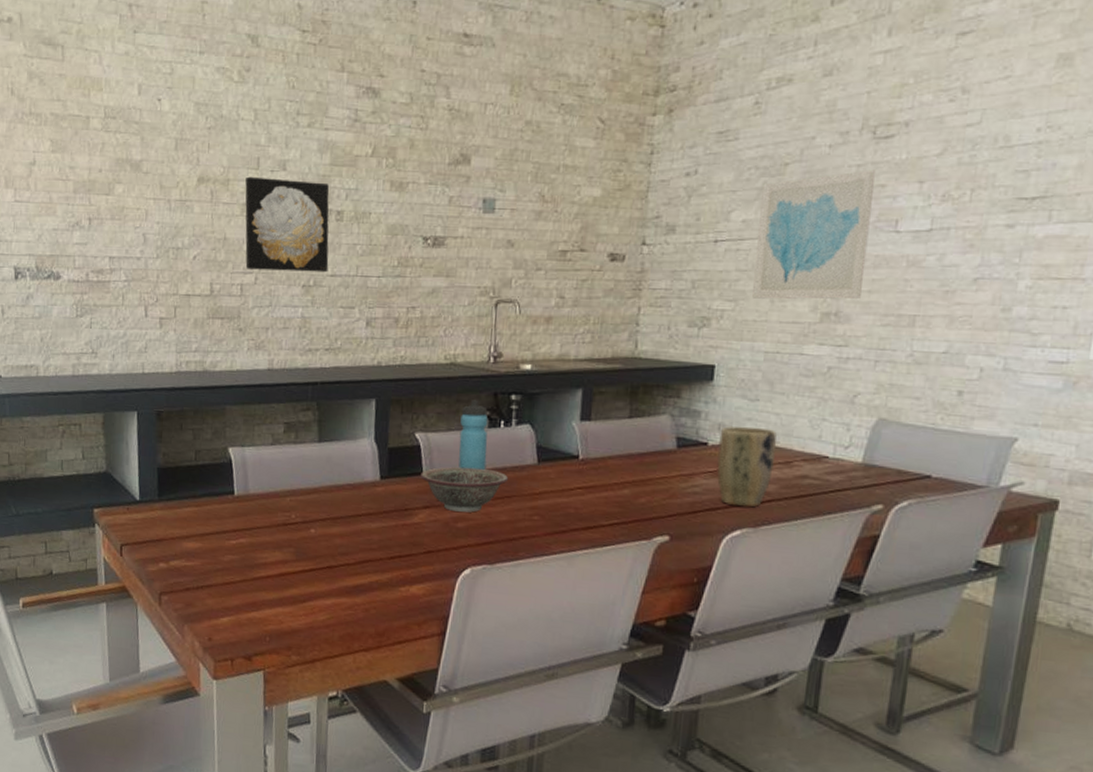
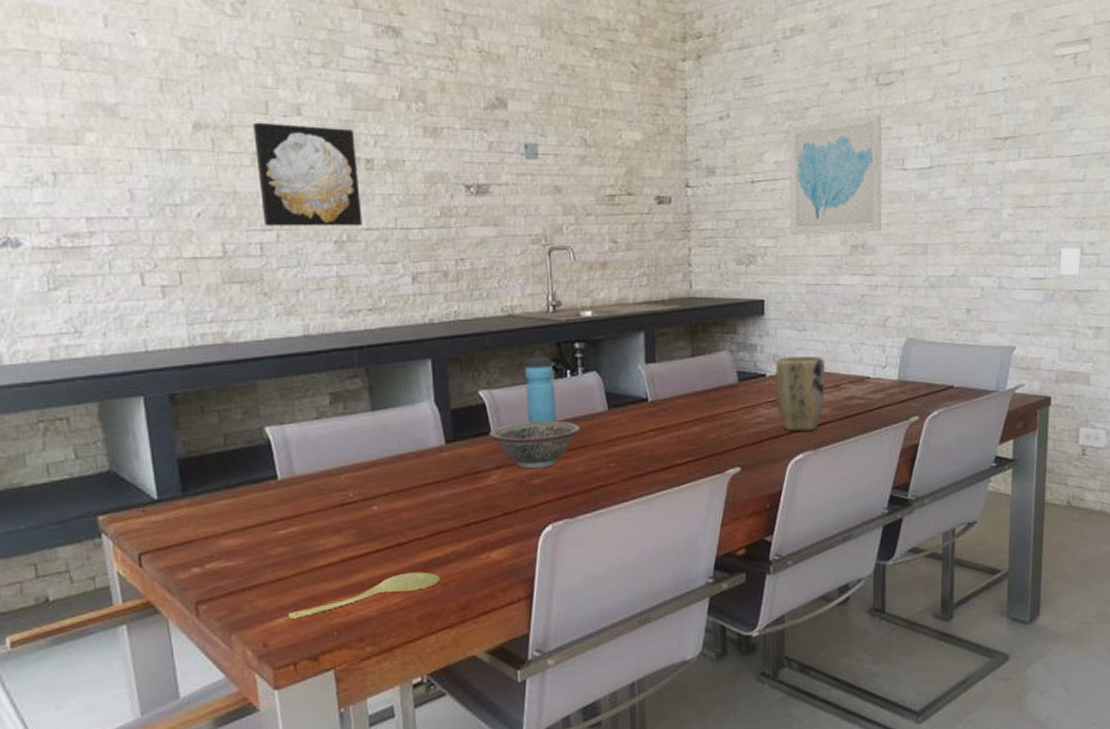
spoon: none [231,593,363,620] -> present [288,572,441,619]

